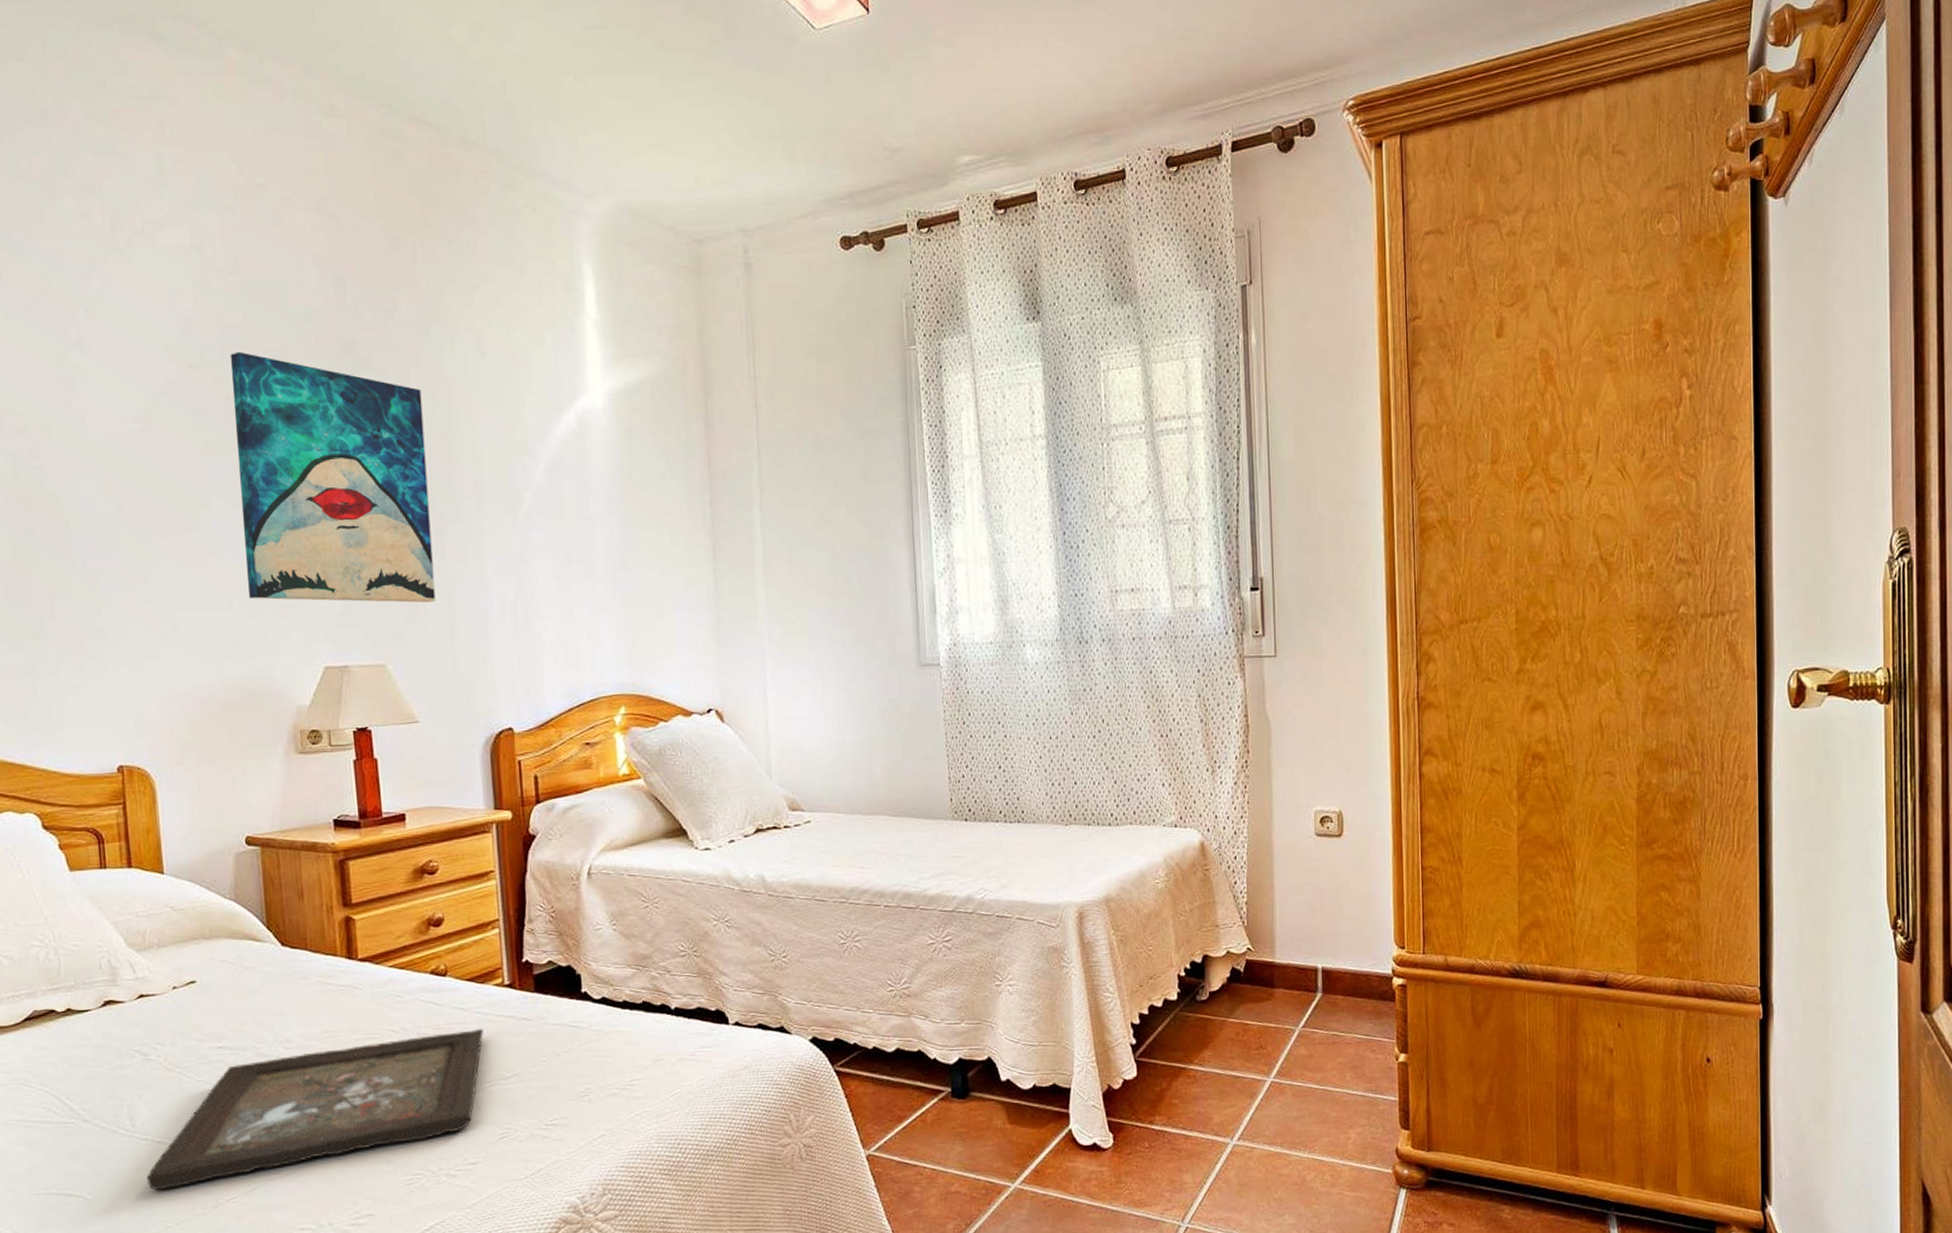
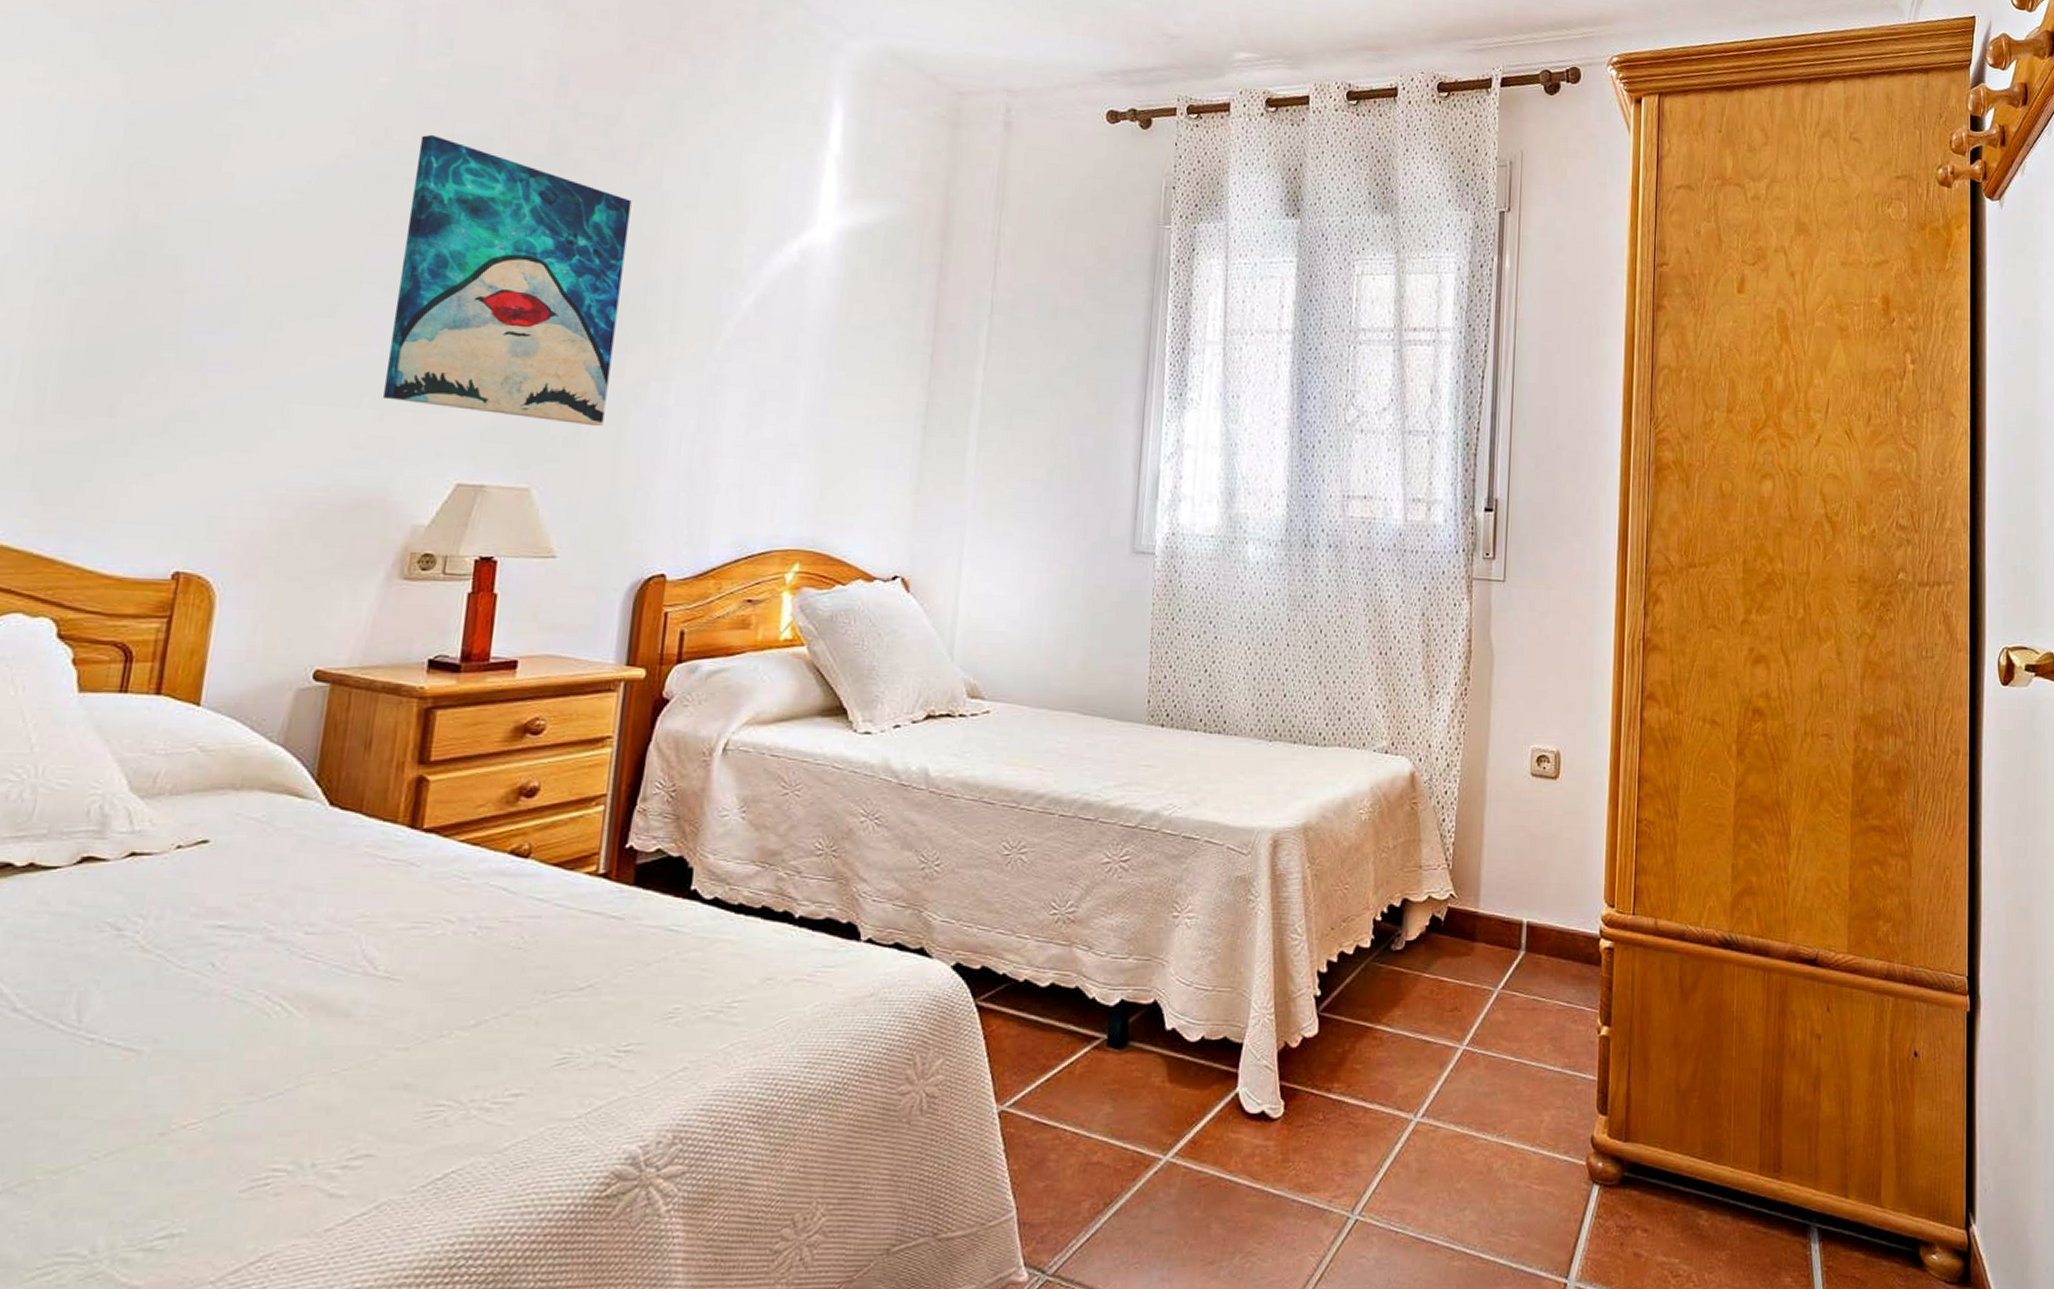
tray: present [147,1028,484,1191] -> none [79,924,562,1109]

